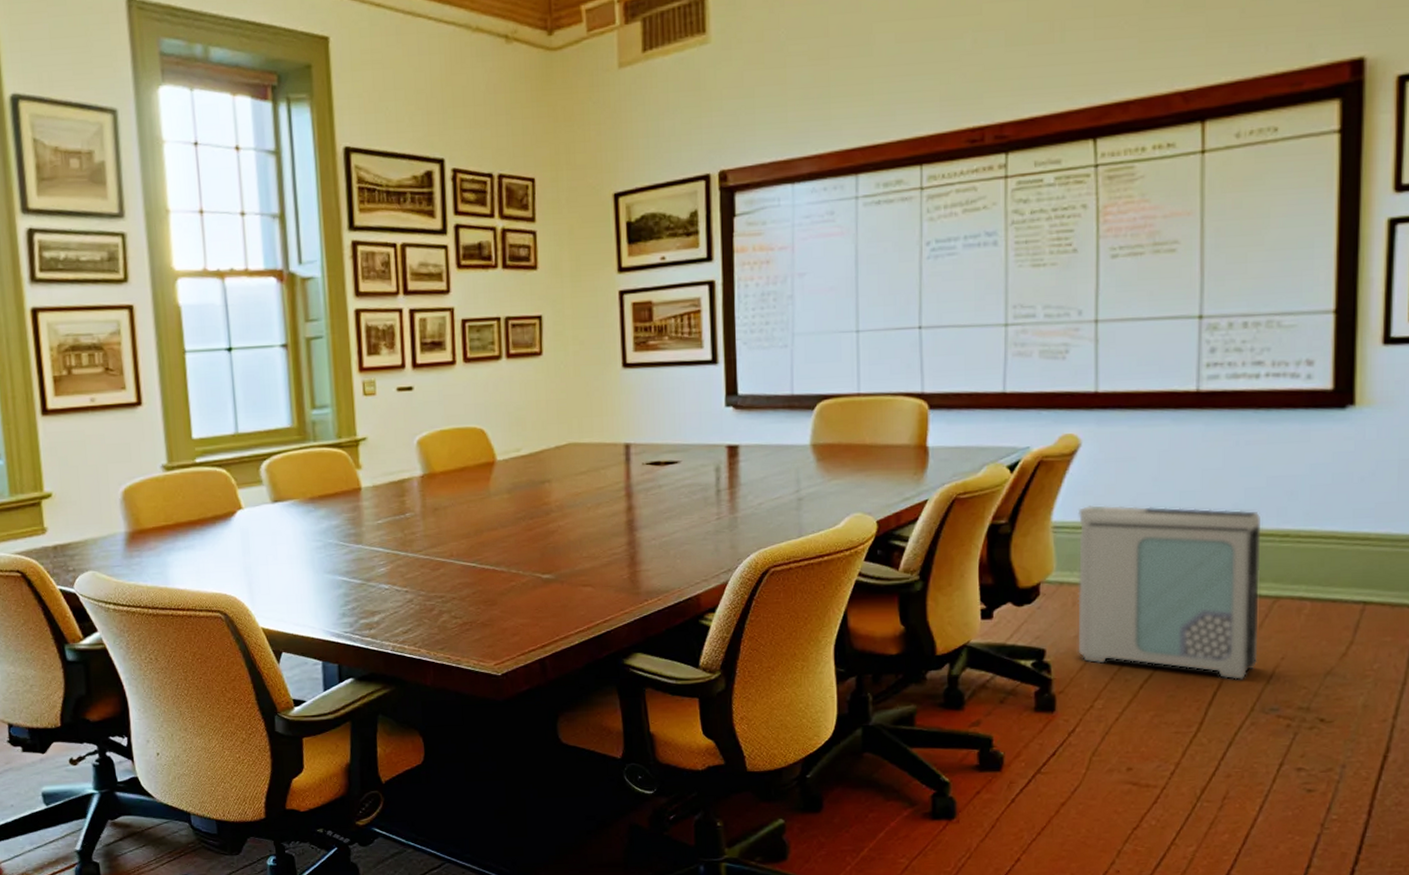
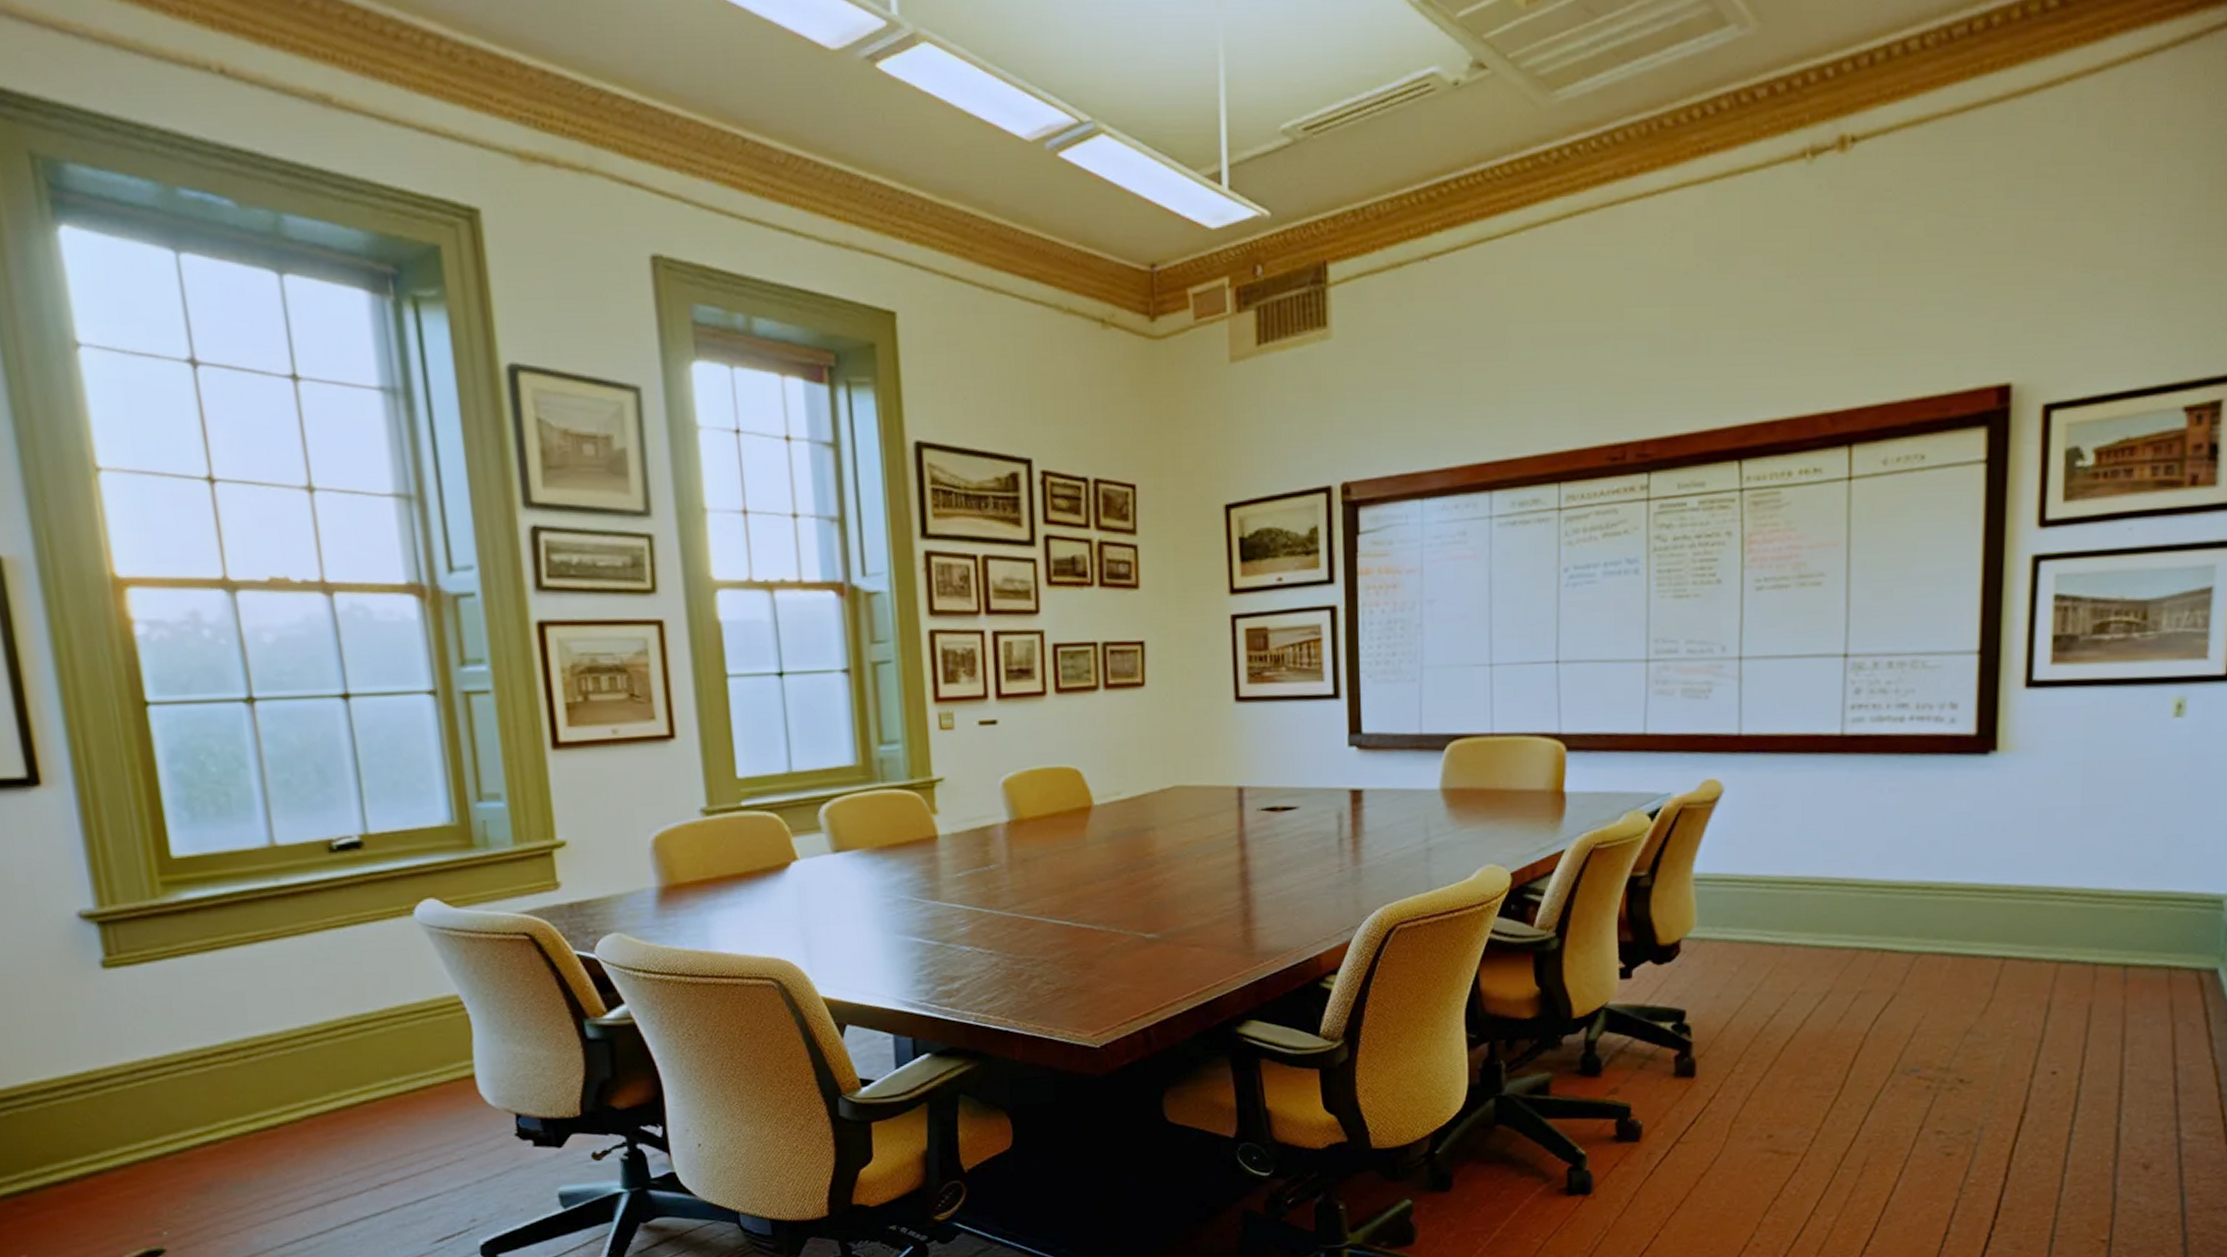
air purifier: present [1078,505,1261,680] -> none [1719,856,1903,1040]

